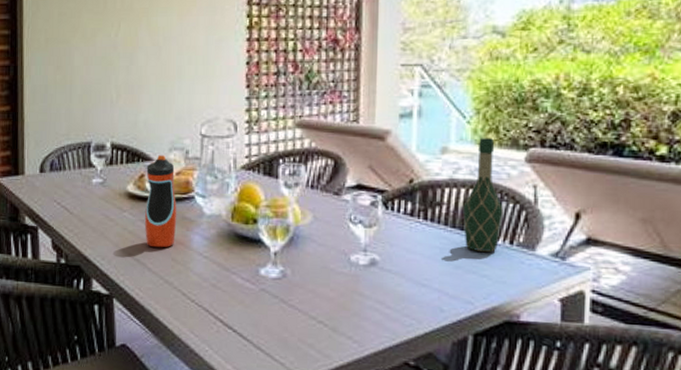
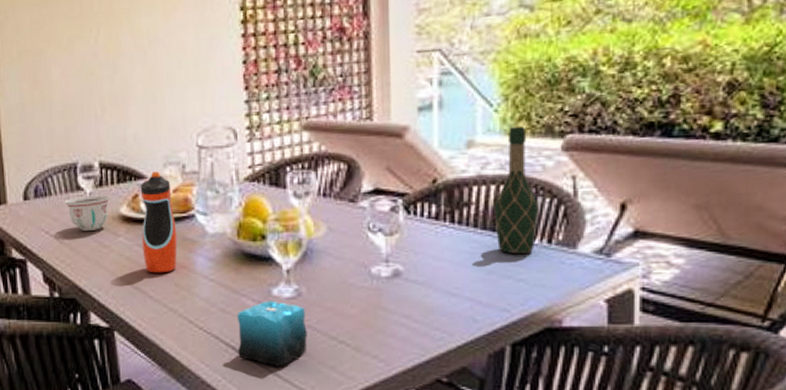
bowl: none [77,172,119,205] -> present [64,195,110,232]
candle: none [225,271,289,341] -> present [236,291,307,366]

